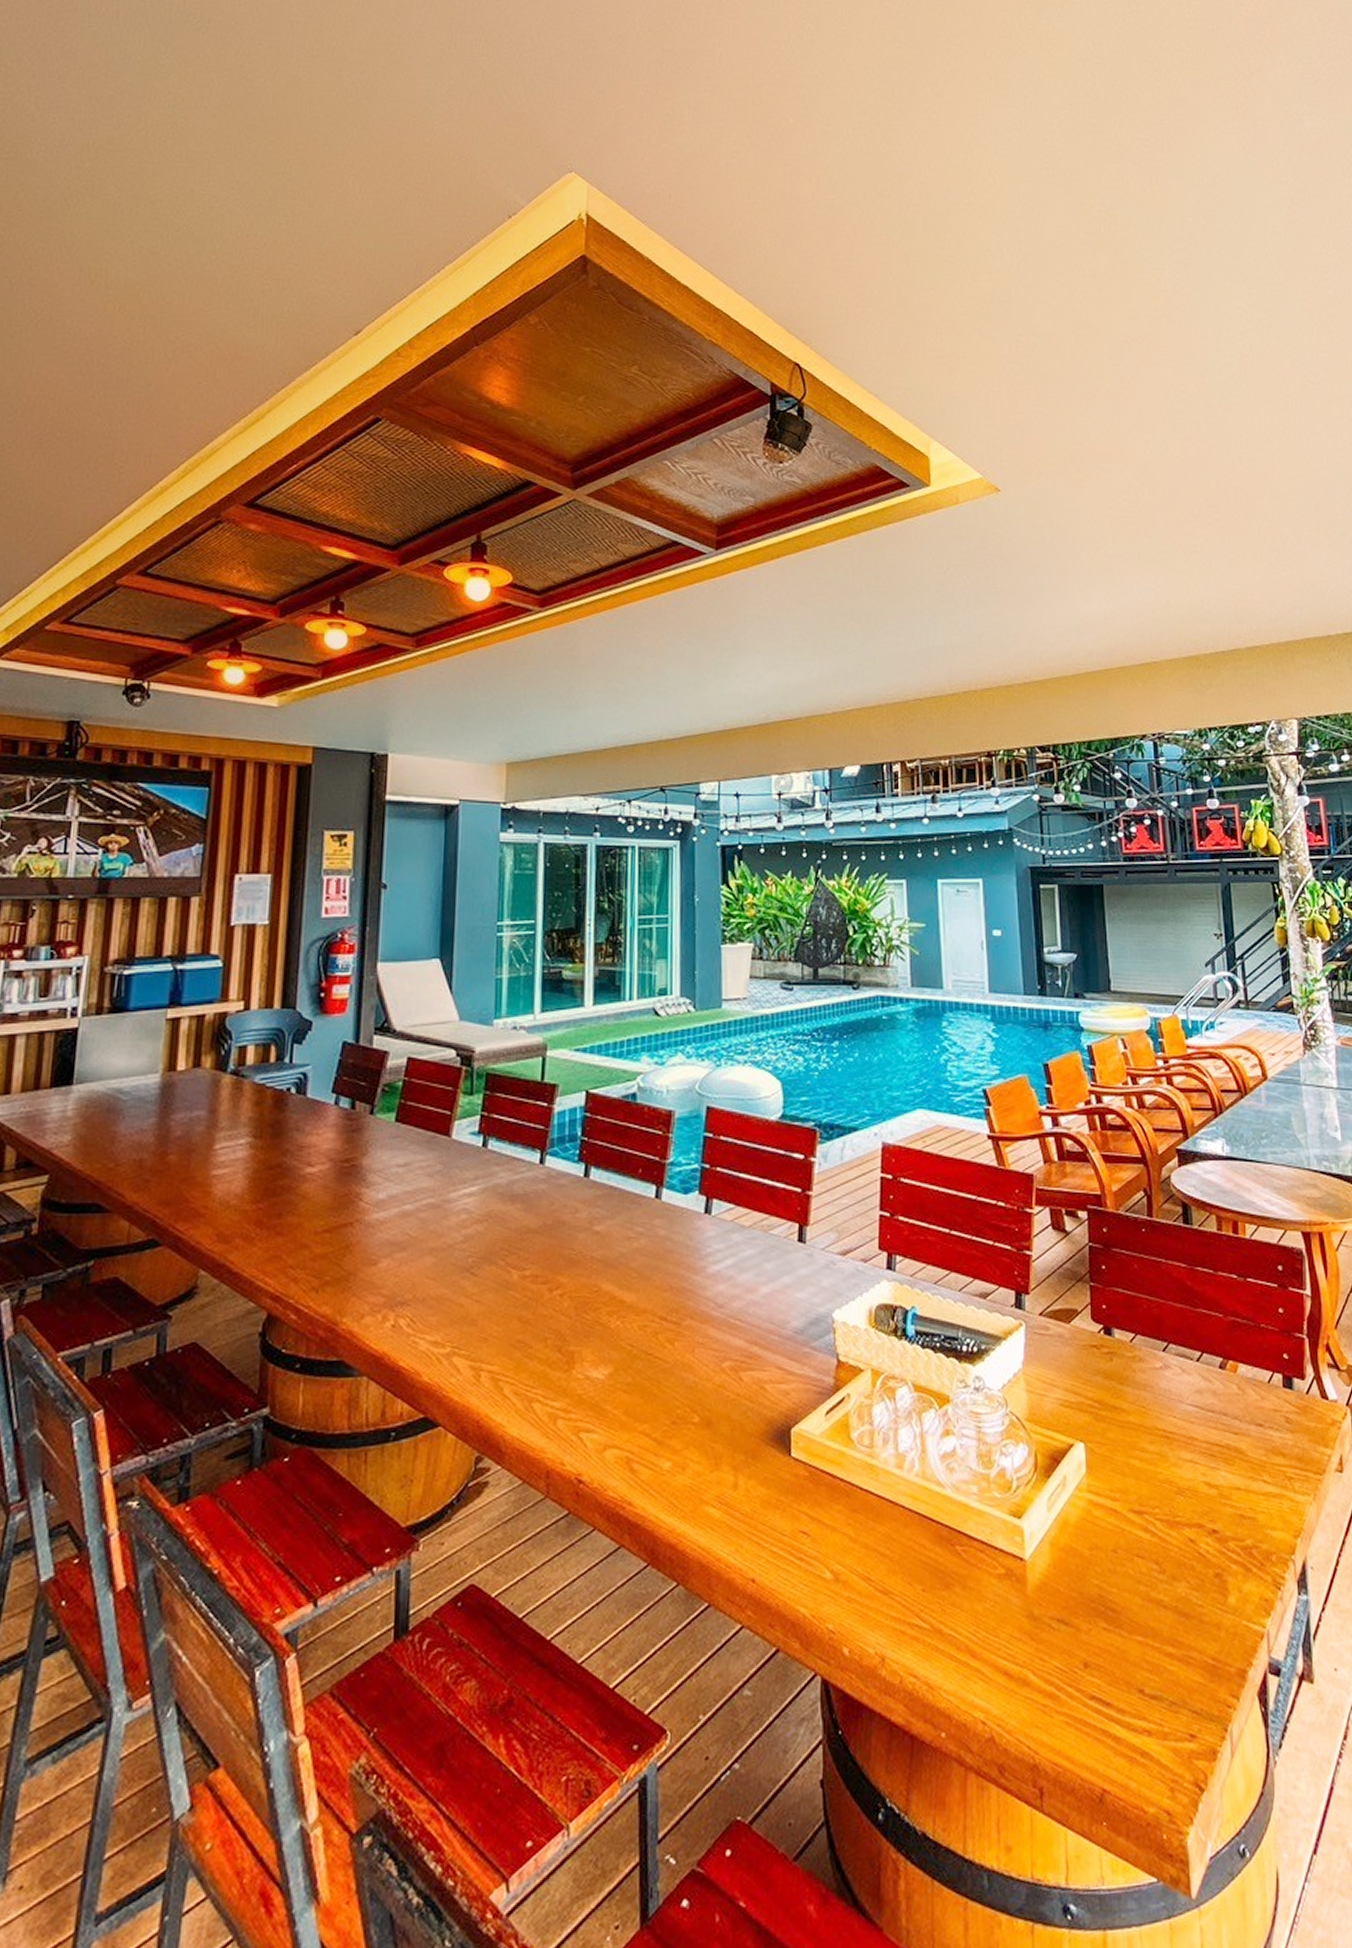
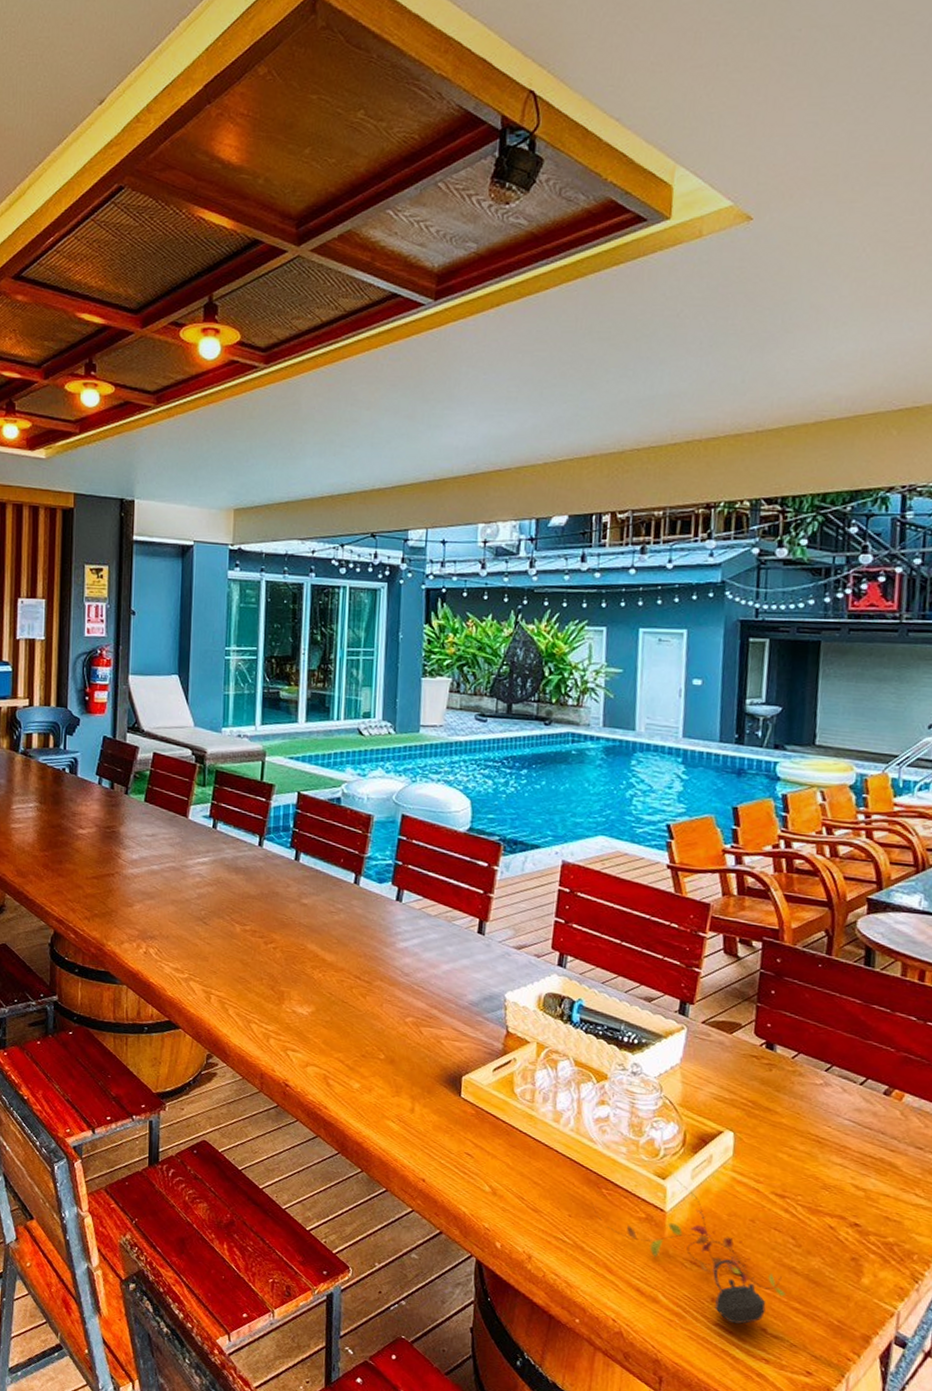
teapot: none [945,1497,1158,1692] -> present [591,1163,786,1325]

